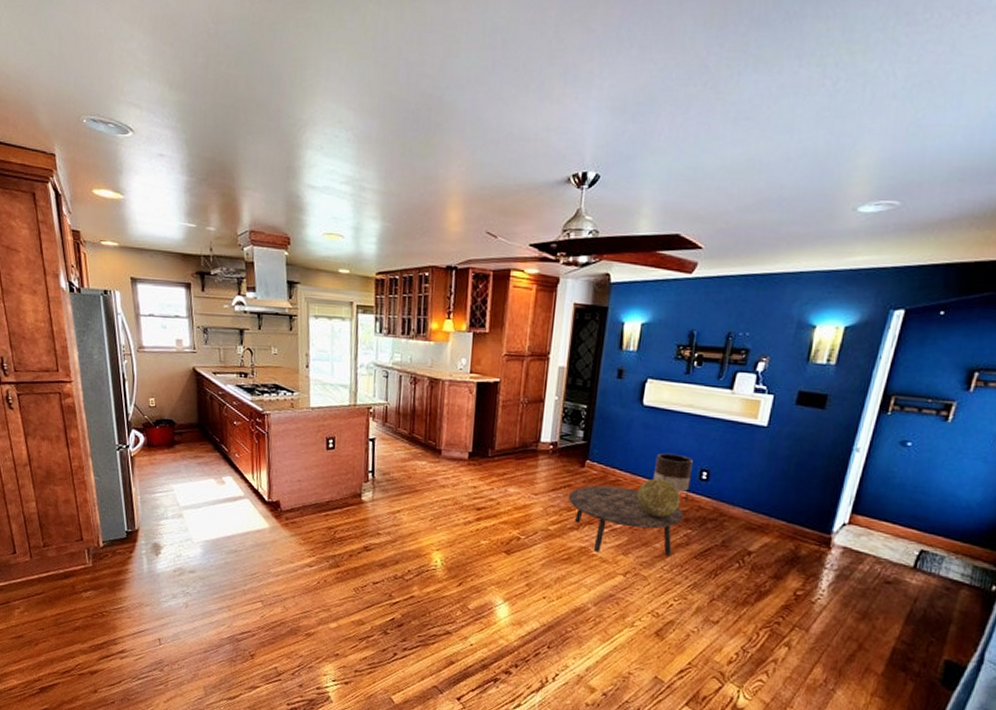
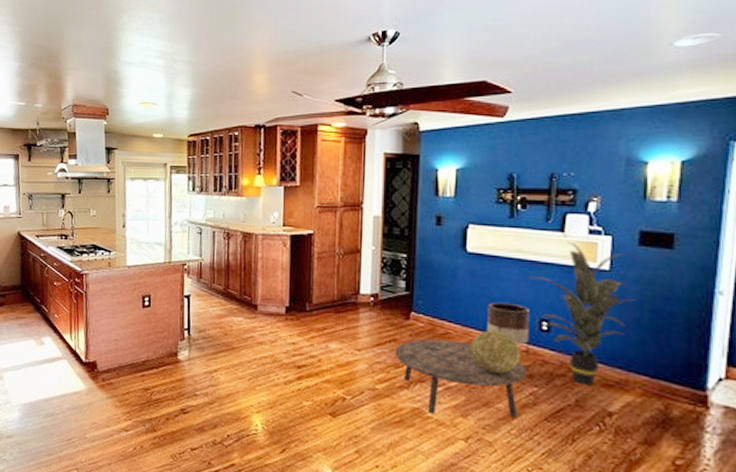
indoor plant: none [696,398,796,529] -> present [529,241,640,386]

